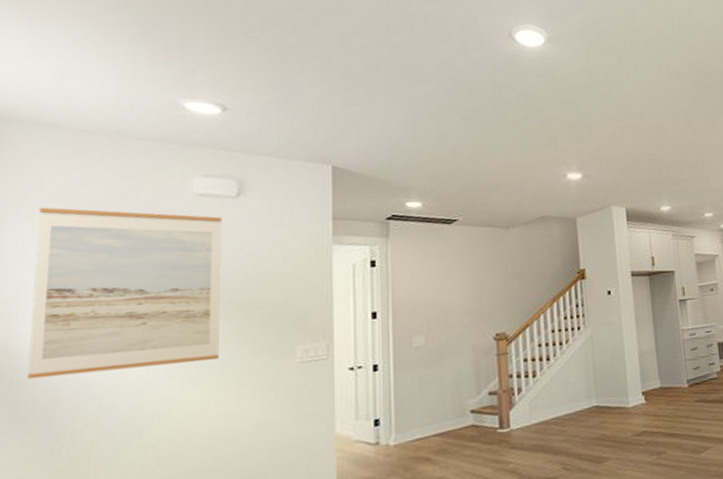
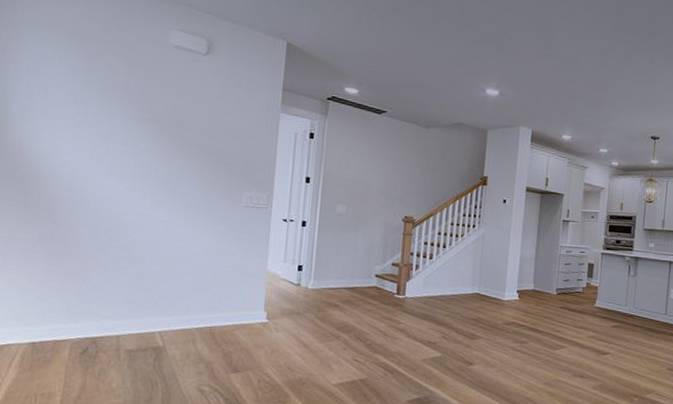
wall art: present [27,207,222,380] -> none [35,32,193,189]

